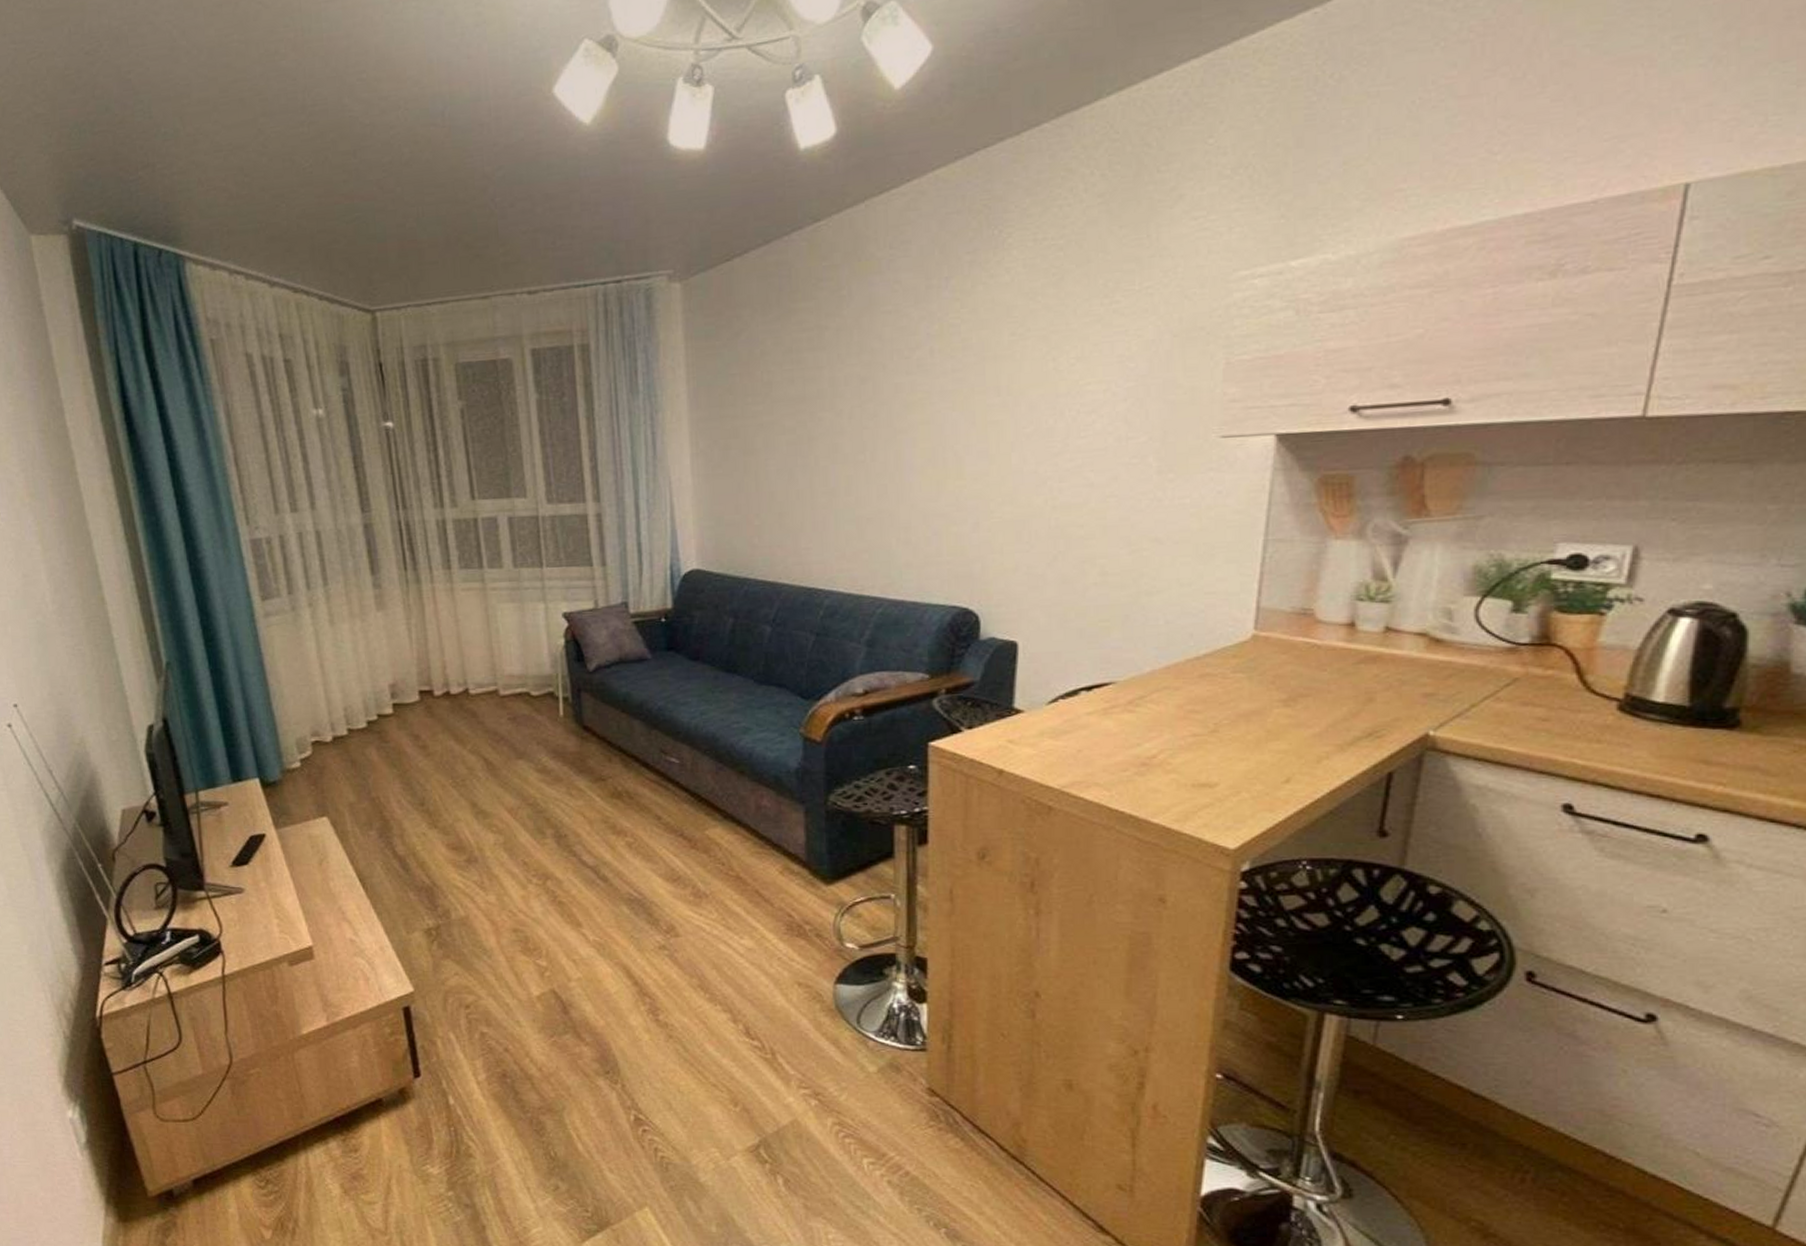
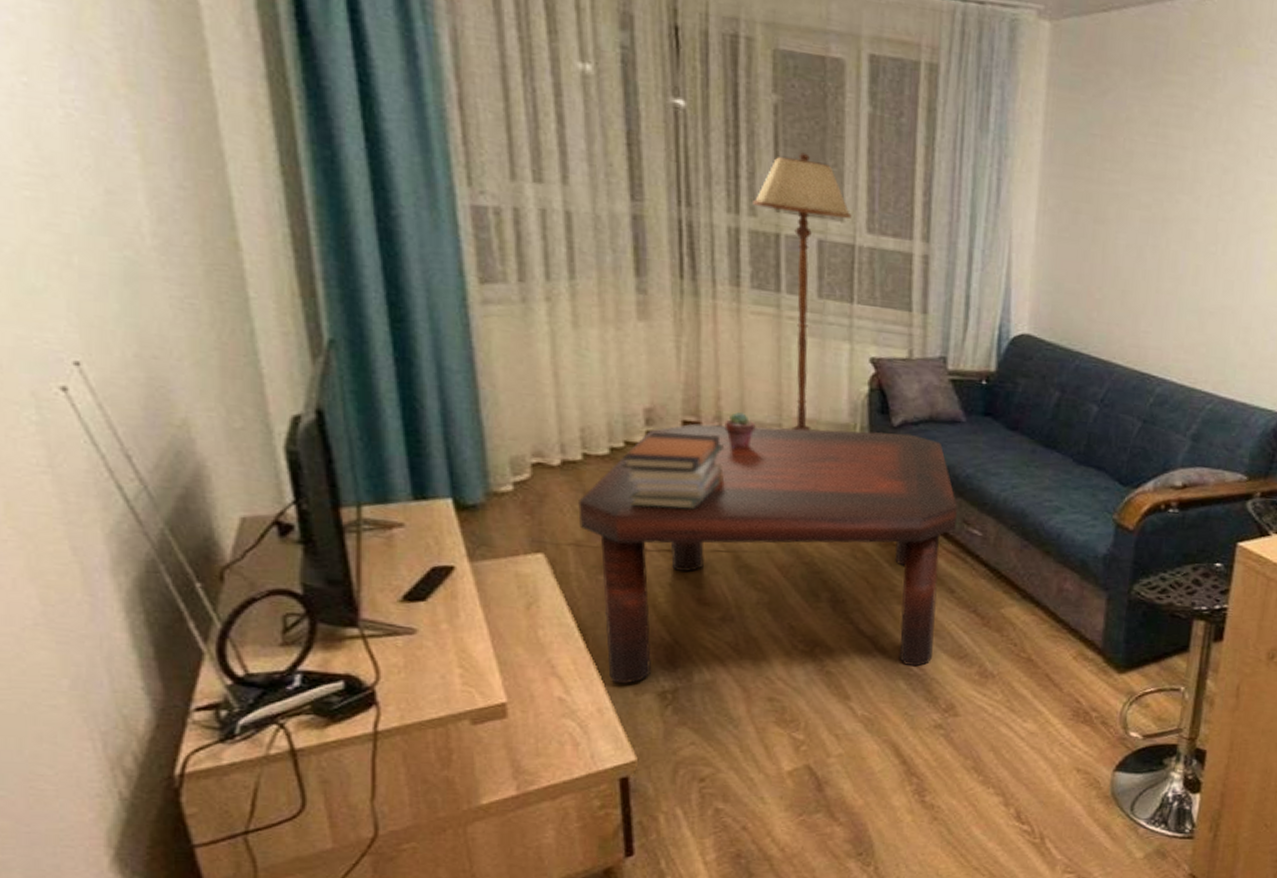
coffee table: none [347,676,655,924] -> present [577,423,958,684]
book stack: none [377,700,456,768] -> present [622,432,724,508]
potted succulent: none [452,676,477,710] -> present [724,411,756,449]
floor lamp: none [453,445,533,686] -> present [753,152,852,431]

